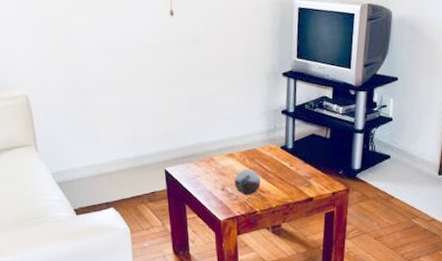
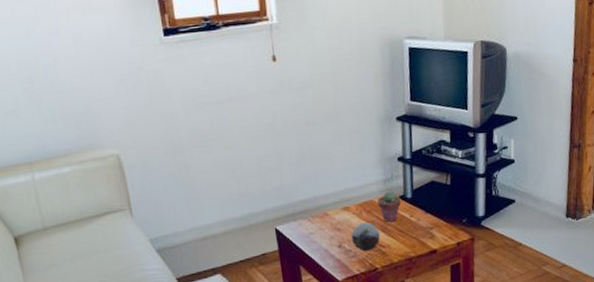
potted succulent: none [260,141,282,170] -> present [377,191,401,223]

